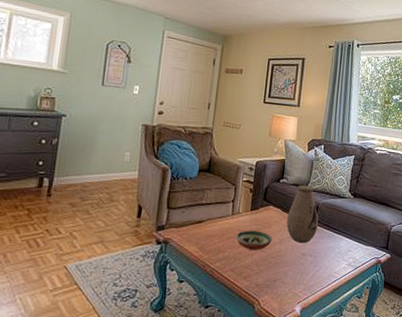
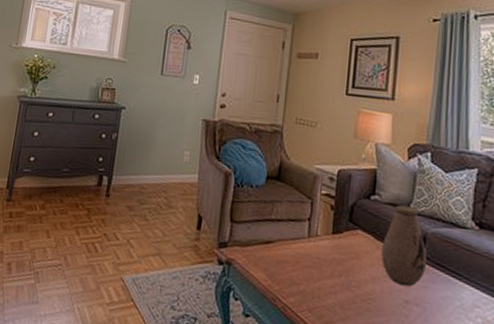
decorative bowl: present [235,230,273,250] -> none [313,259,362,289]

